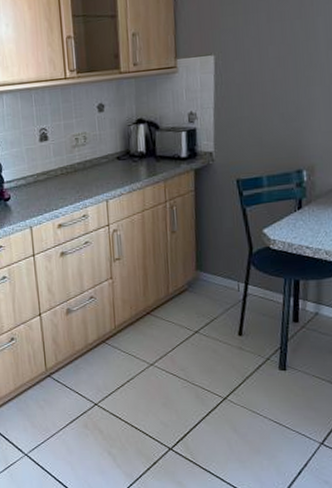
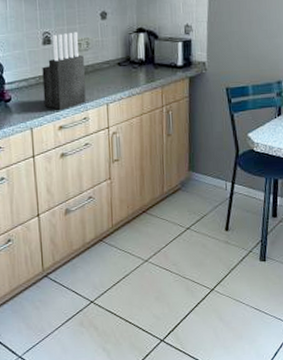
knife block: none [39,126,85,208] -> present [42,32,86,110]

